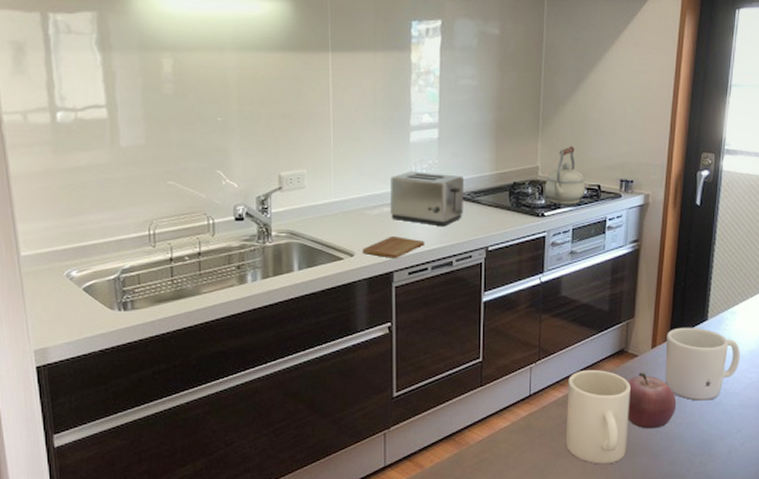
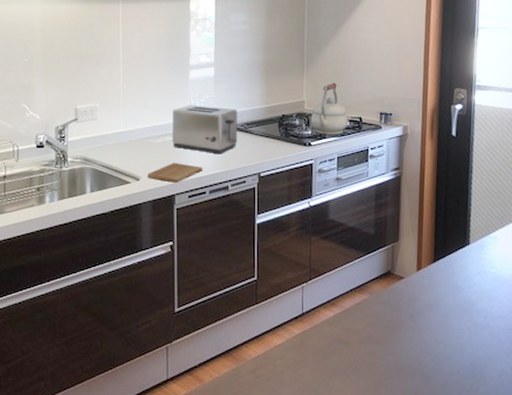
cup: present [565,369,631,465] -> none [337,290,399,385]
fruit: present [627,372,677,429] -> none [395,293,445,350]
mug: present [665,327,740,401] -> none [430,251,504,323]

